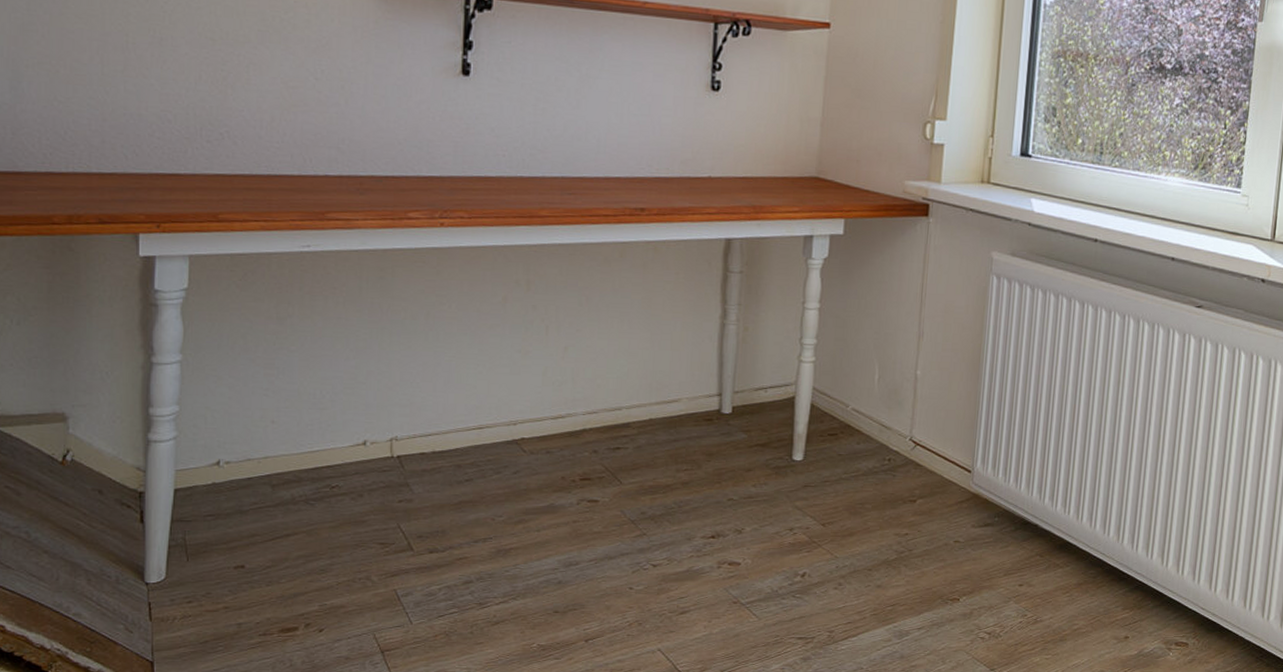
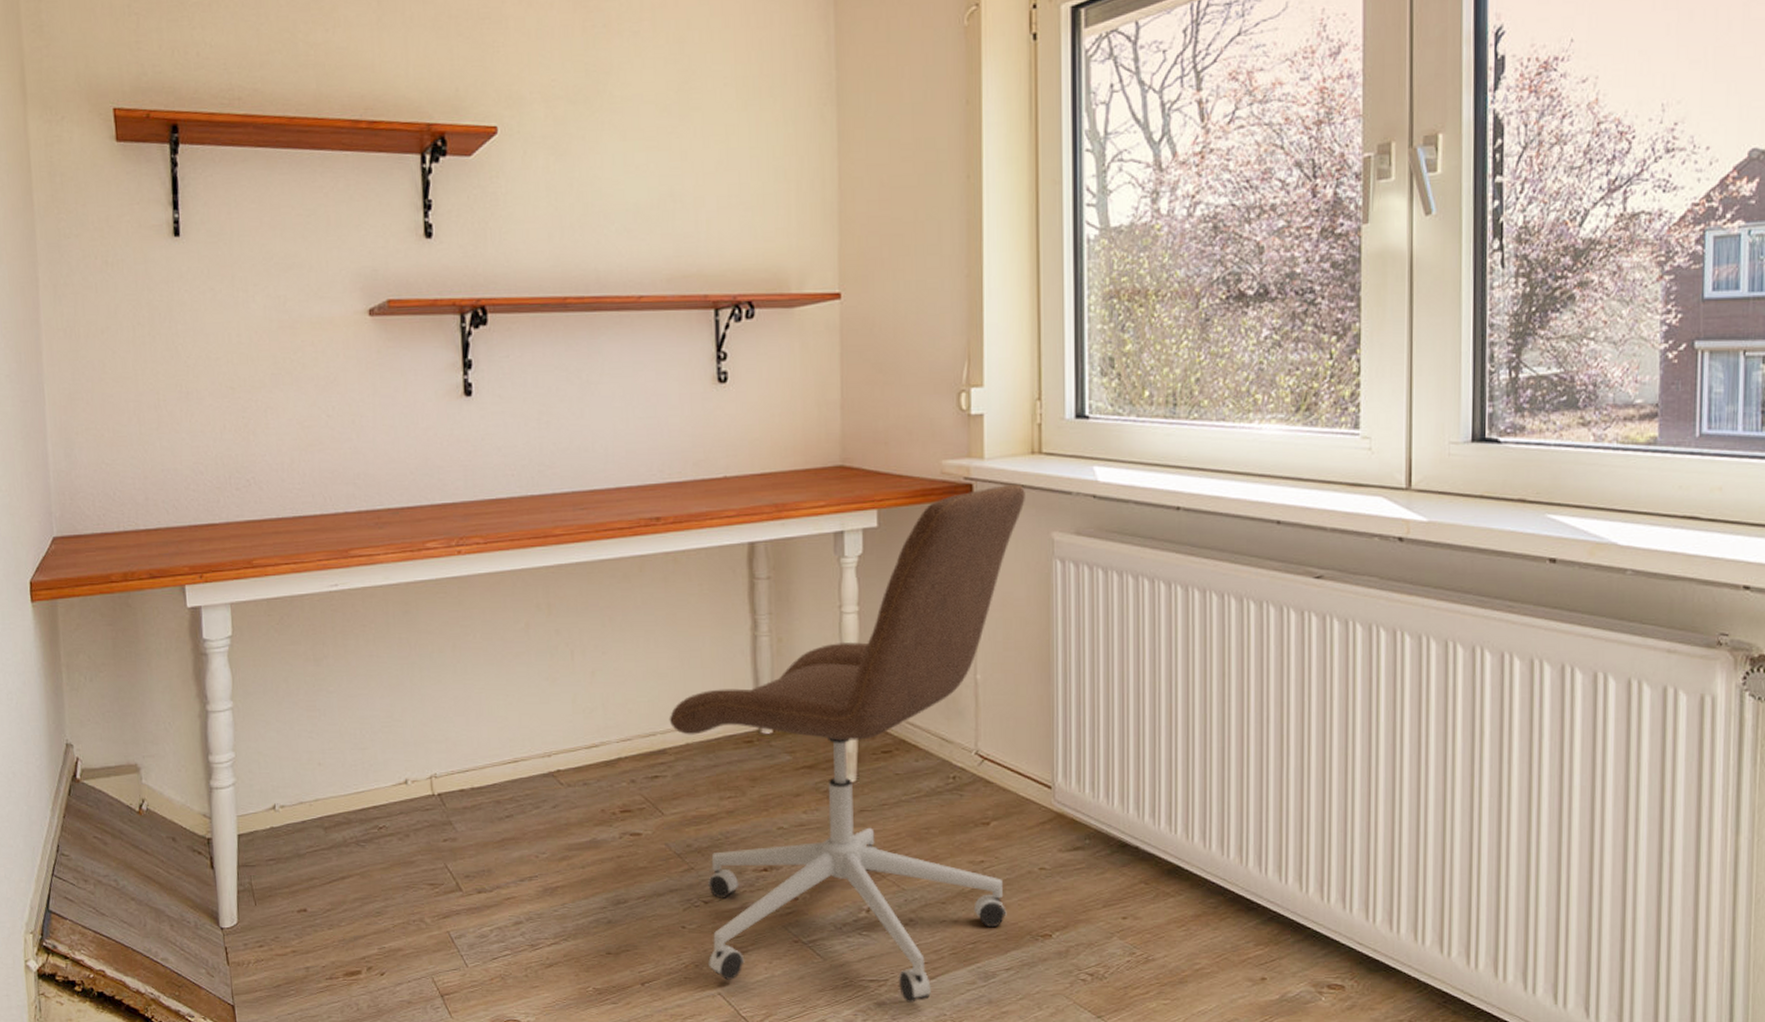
office chair: none [635,206,973,658] -> present [669,483,1025,1003]

